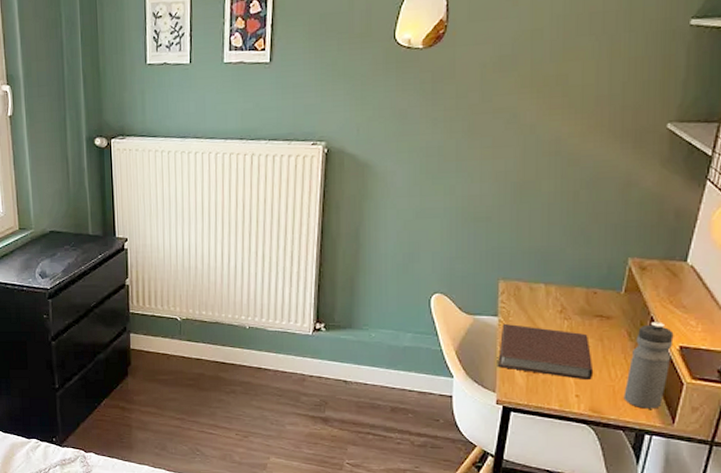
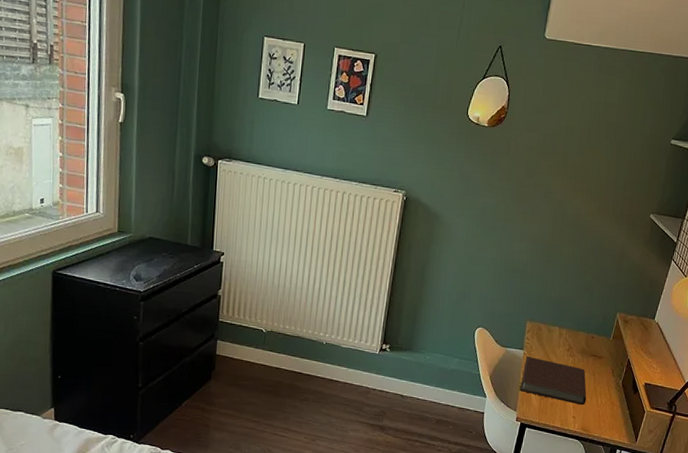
water bottle: present [623,321,674,409] -> none [605,363,642,430]

